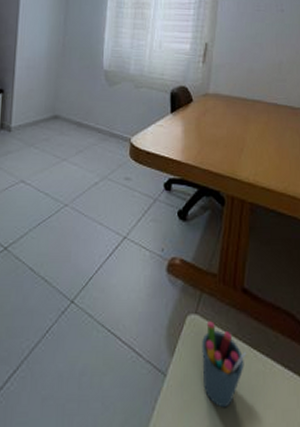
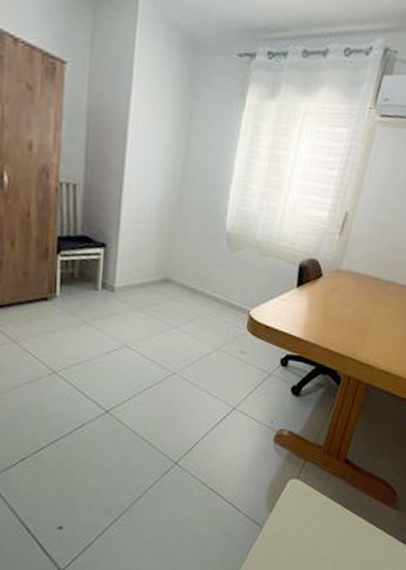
pen holder: present [202,321,247,408] -> none [296,485,340,554]

